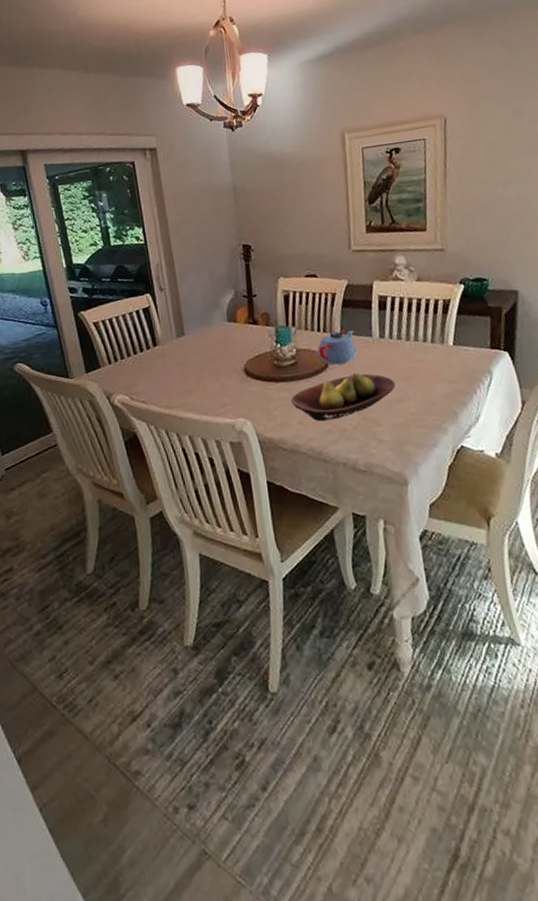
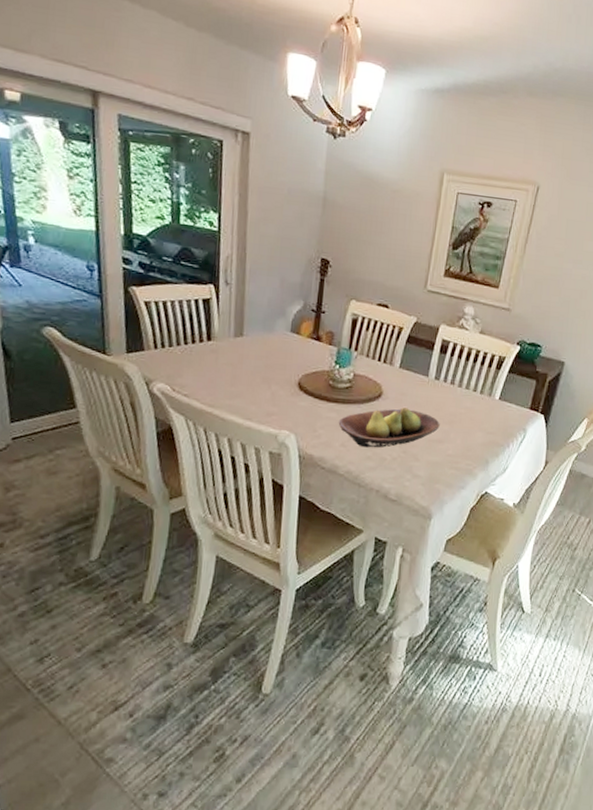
teapot: present [317,330,357,365] -> none [373,364,413,397]

